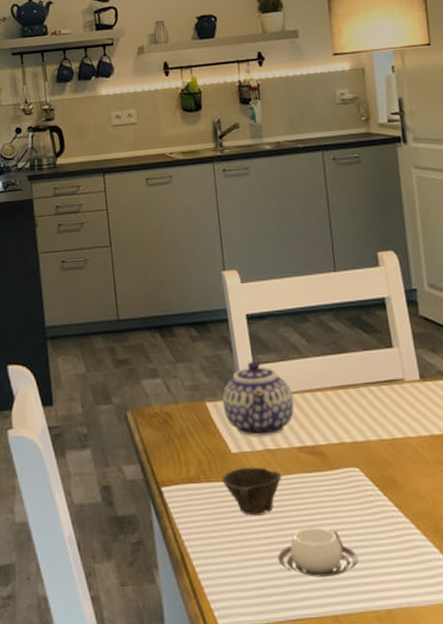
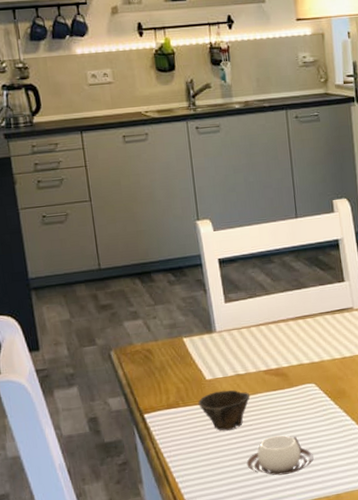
teapot: present [222,361,295,436] -> none [198,299,261,364]

